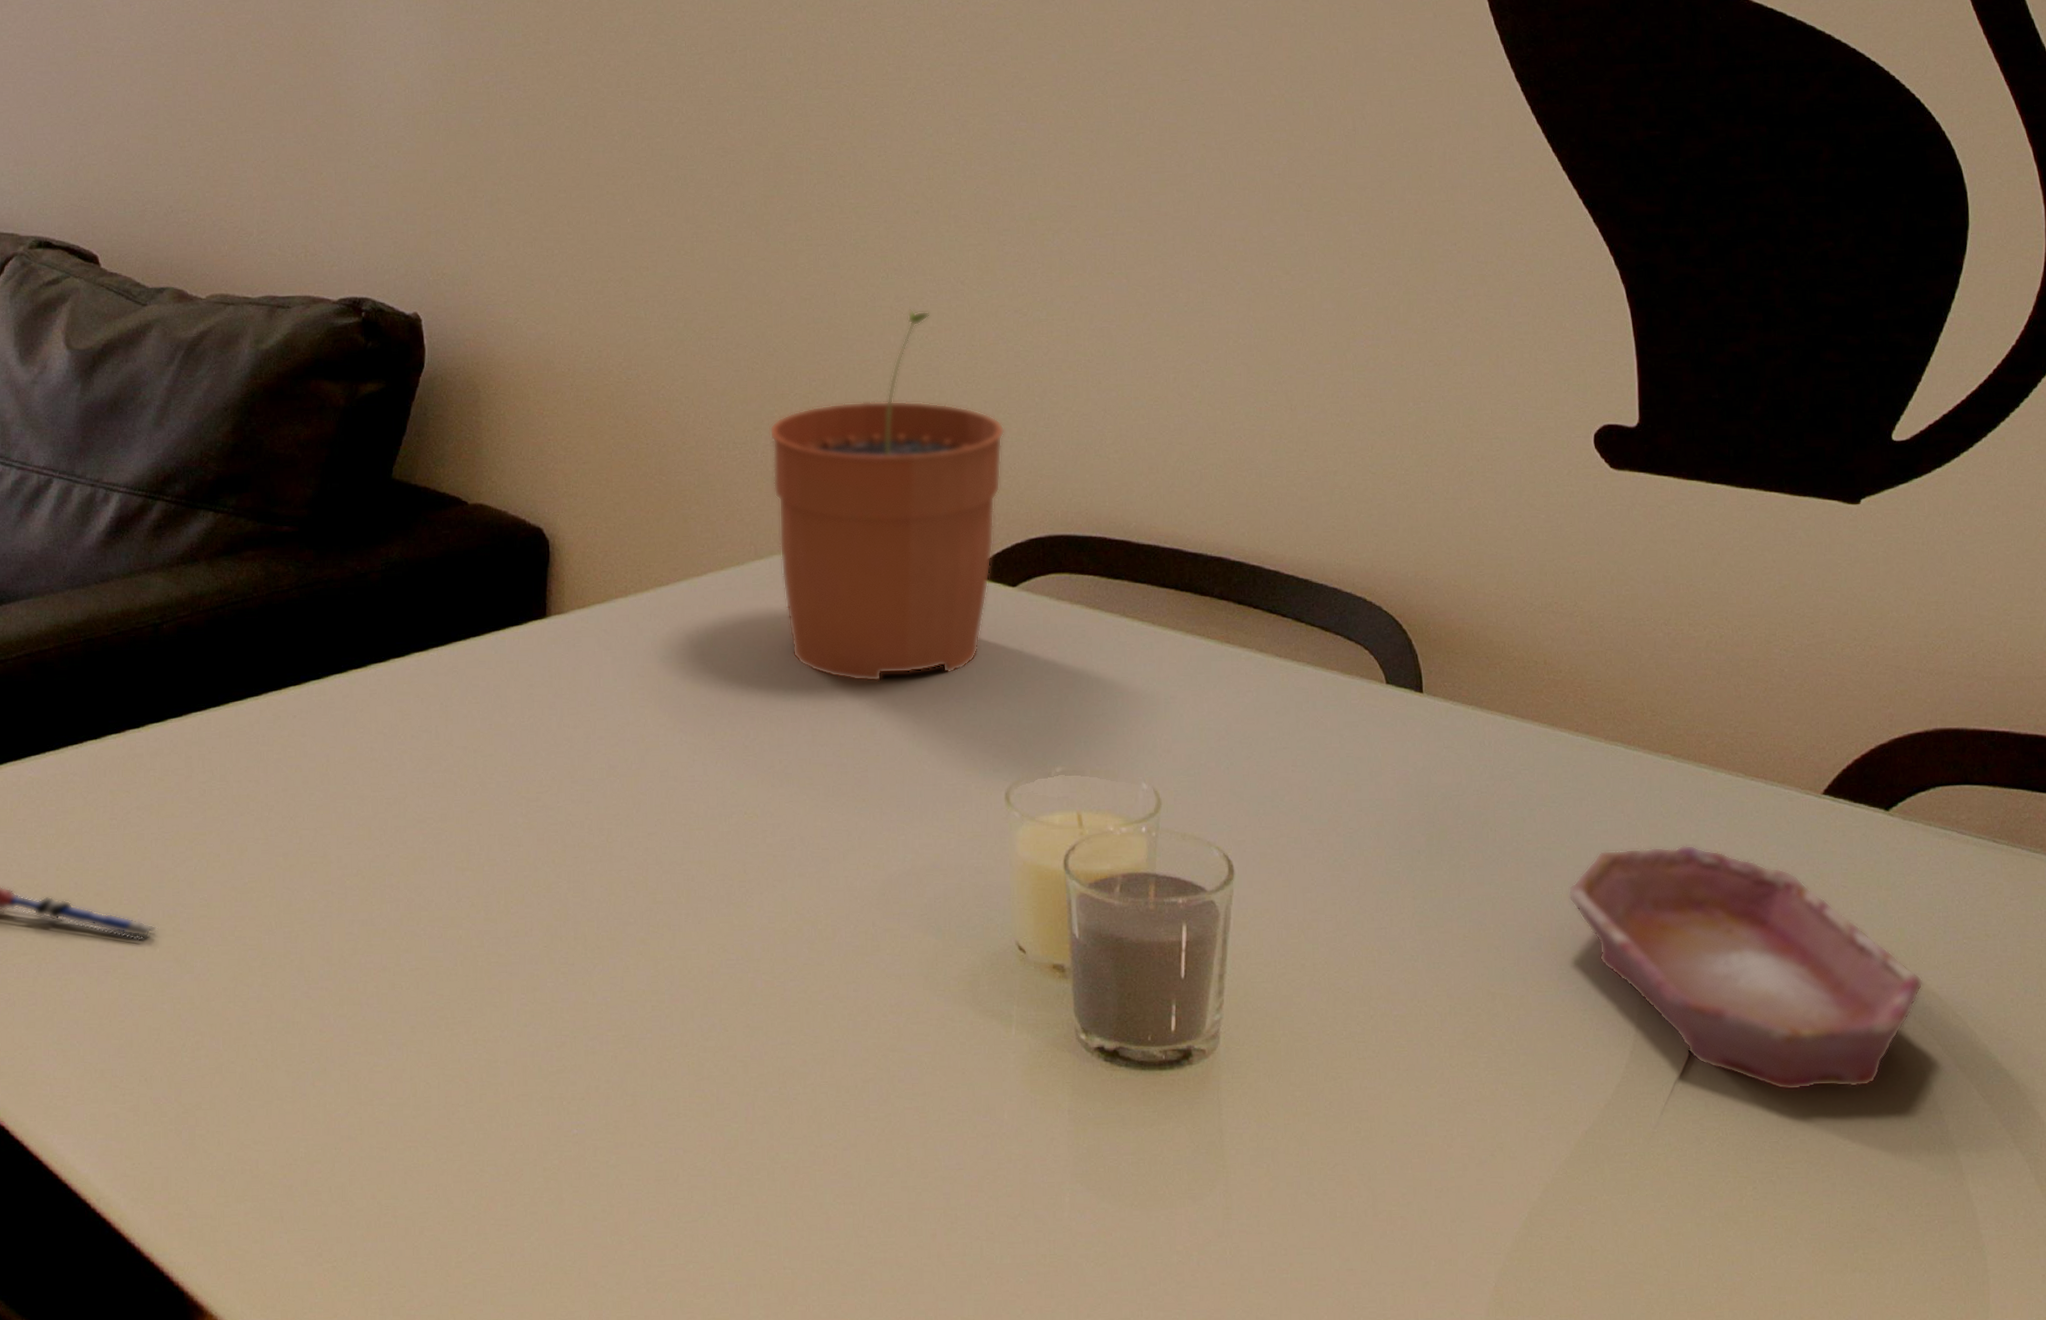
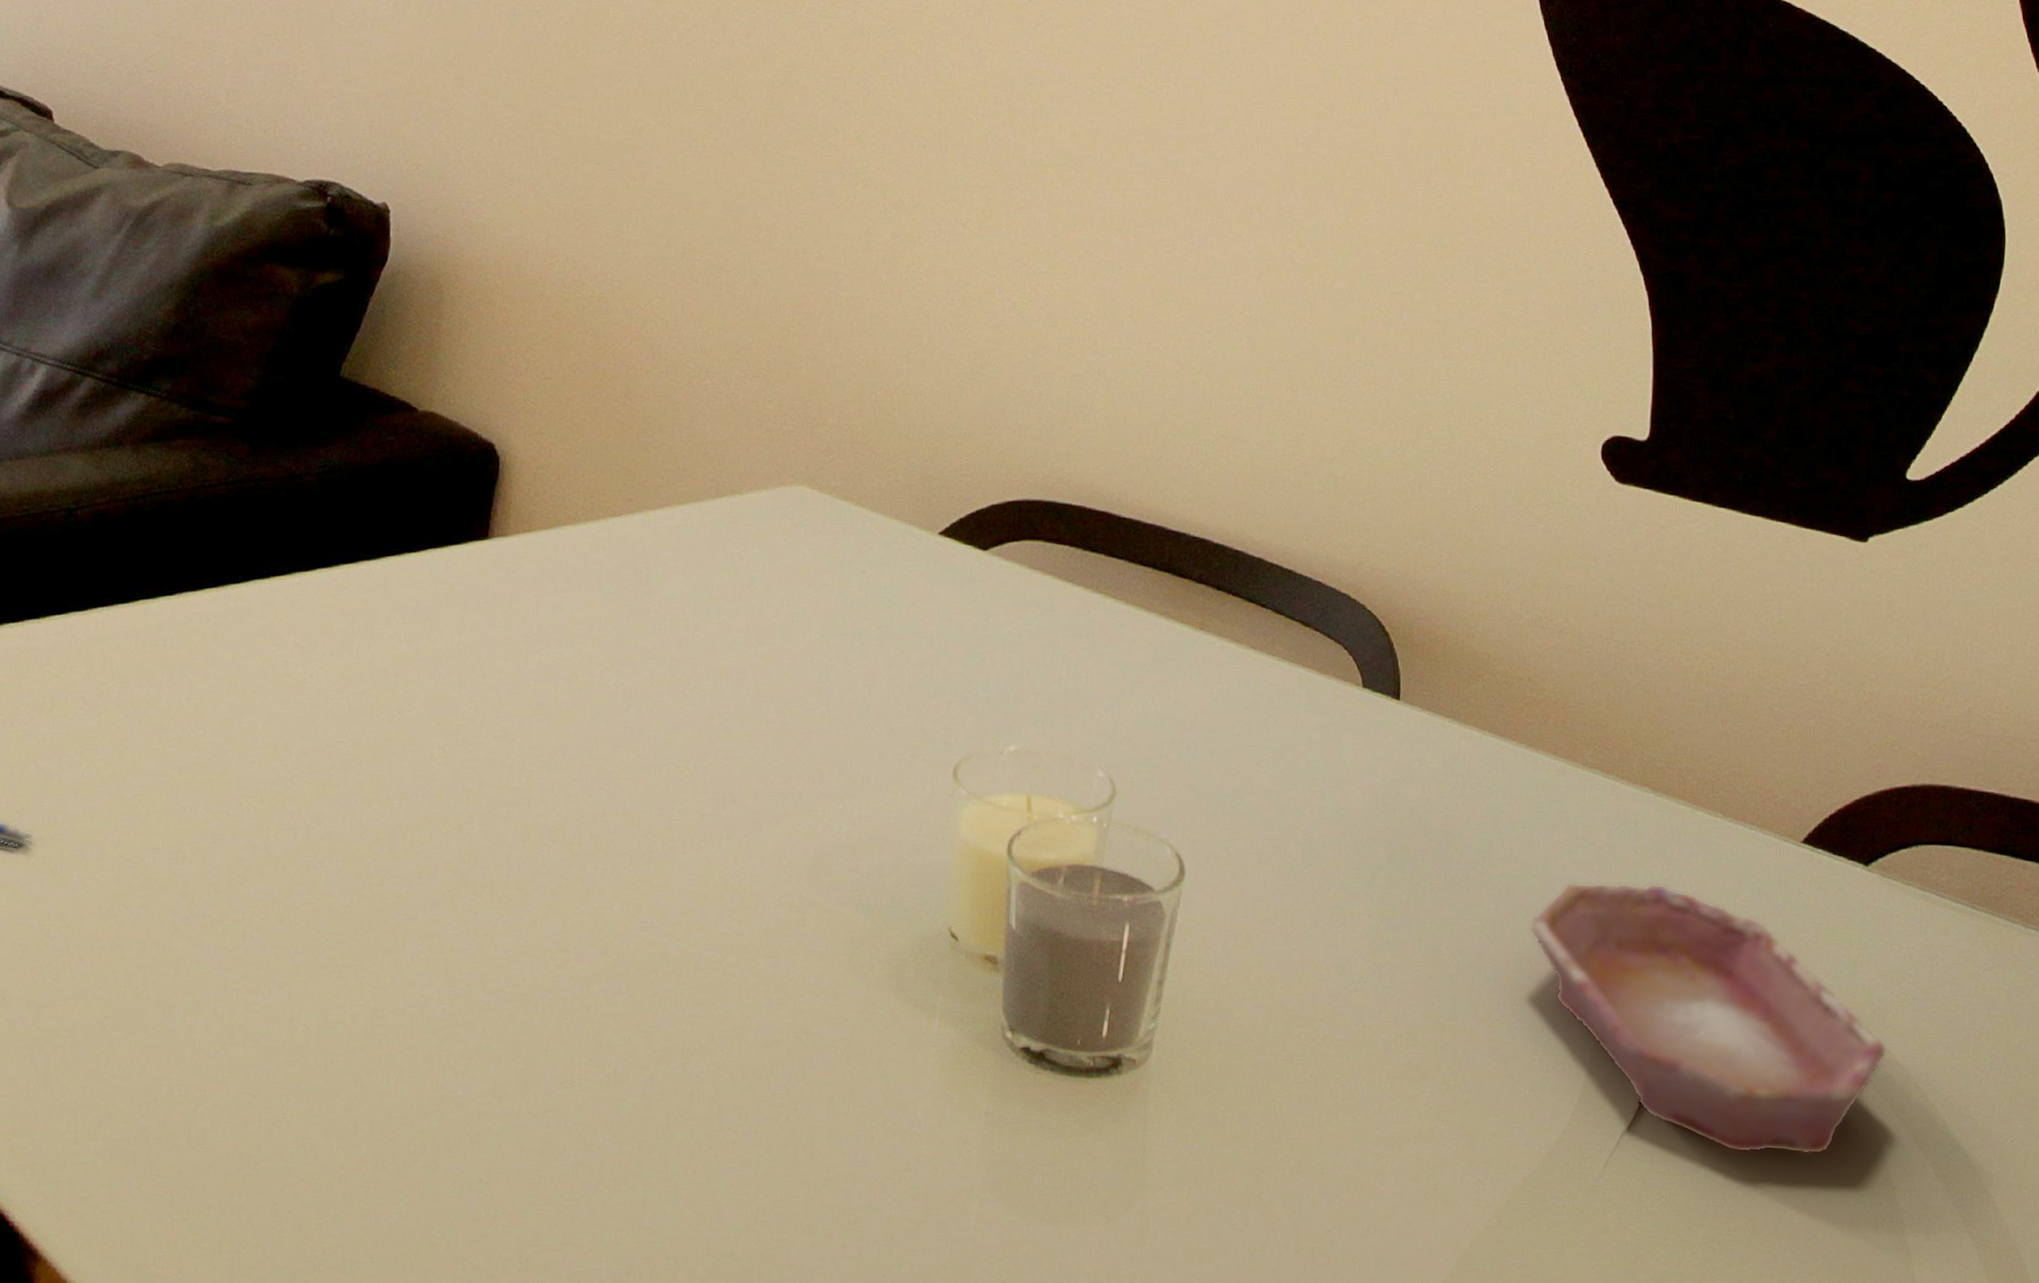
plant pot: present [769,309,1005,682] -> none [742,248,993,638]

